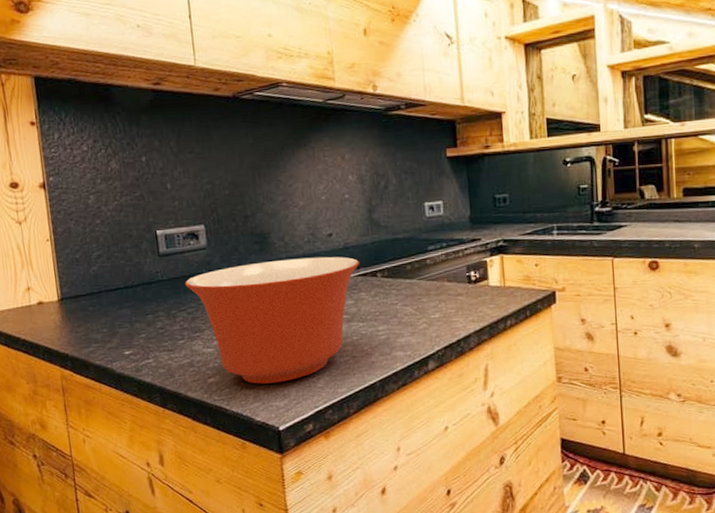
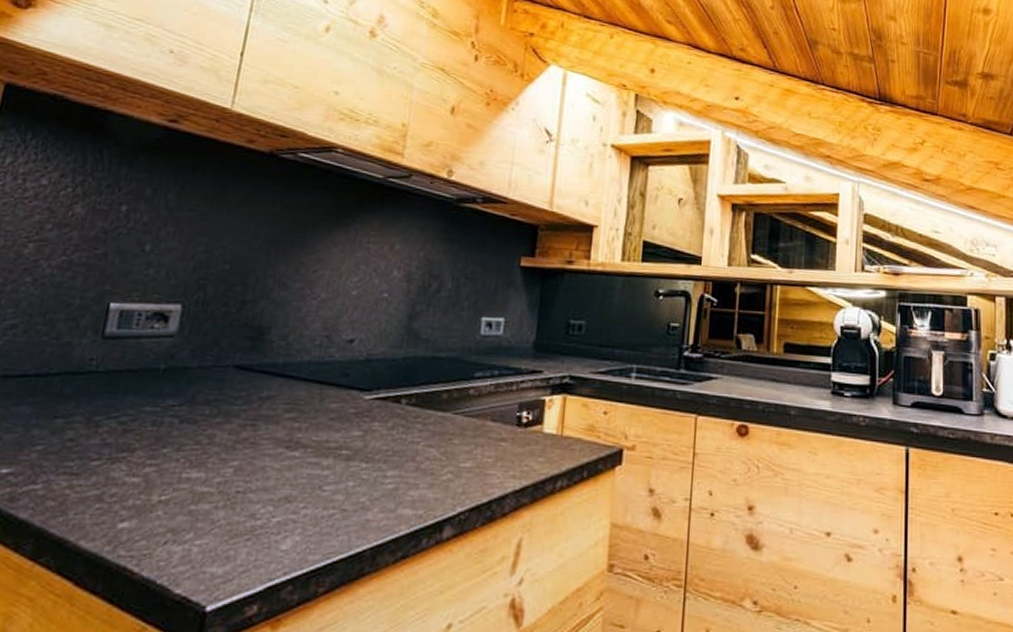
mixing bowl: present [184,256,360,384] -> none [127,364,383,539]

